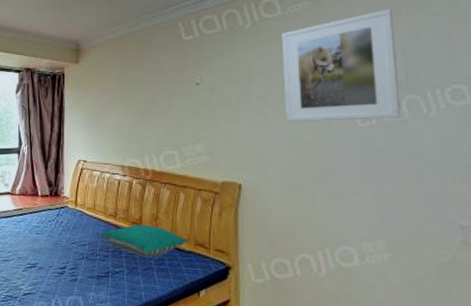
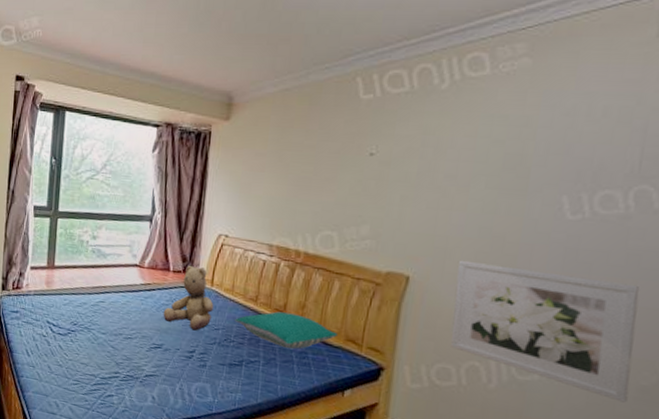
teddy bear: none [35,189,79,248] -> present [163,265,214,331]
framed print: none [279,166,433,279] -> present [451,260,639,403]
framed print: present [281,9,401,122] -> none [476,73,639,213]

